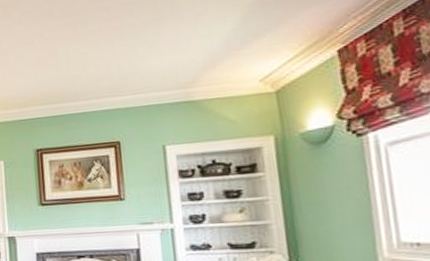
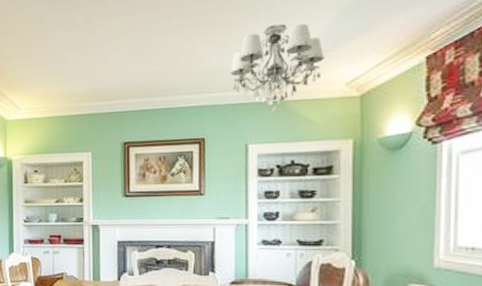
chandelier: none [140,25,235,114] -> present [230,24,325,114]

